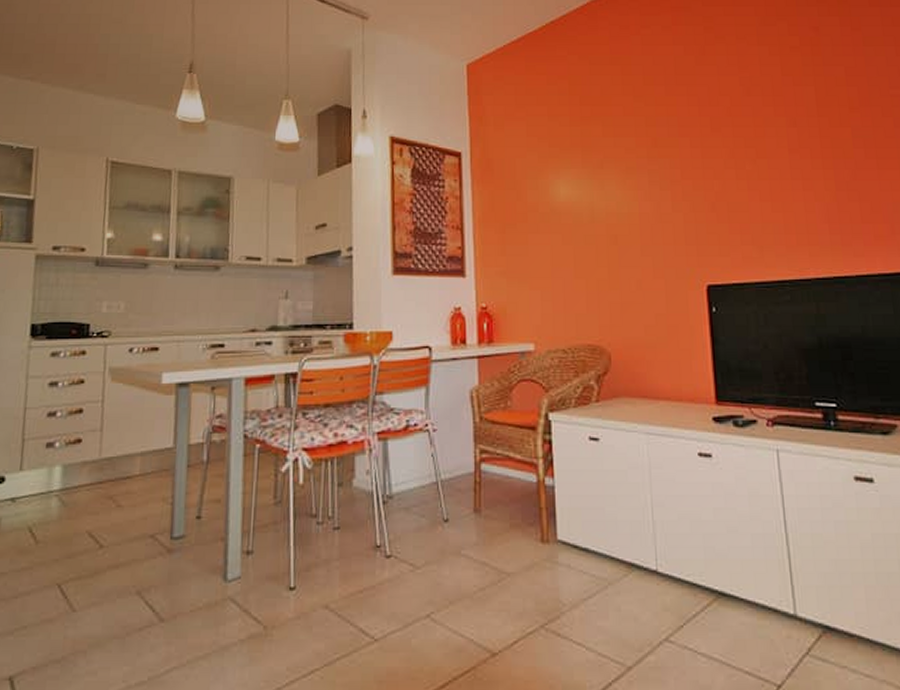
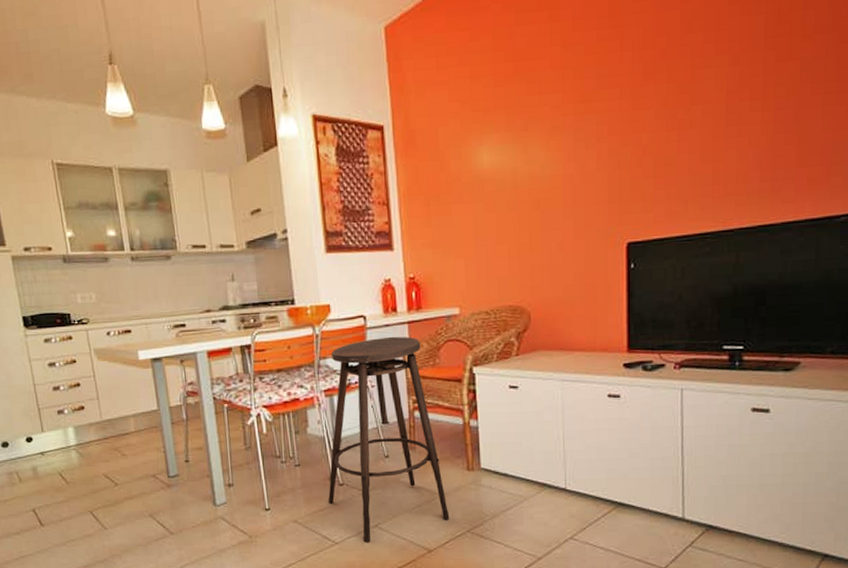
stool: none [369,372,520,641] -> present [327,336,450,543]

